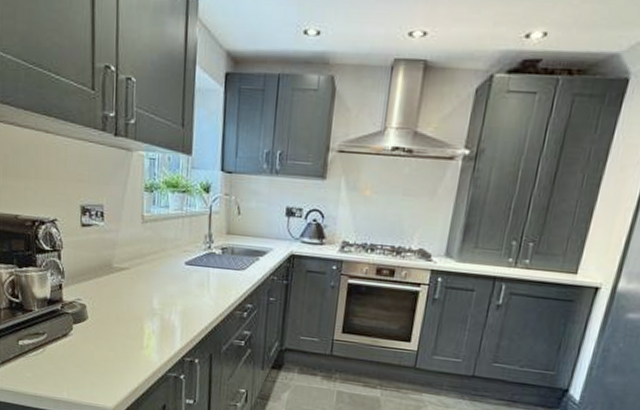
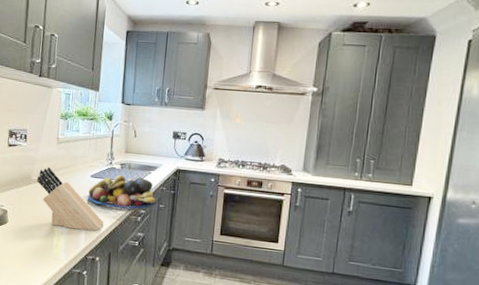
knife block: none [119,251,203,329] -> present [36,166,104,231]
fruit bowl: none [181,261,268,303] -> present [87,175,158,210]

